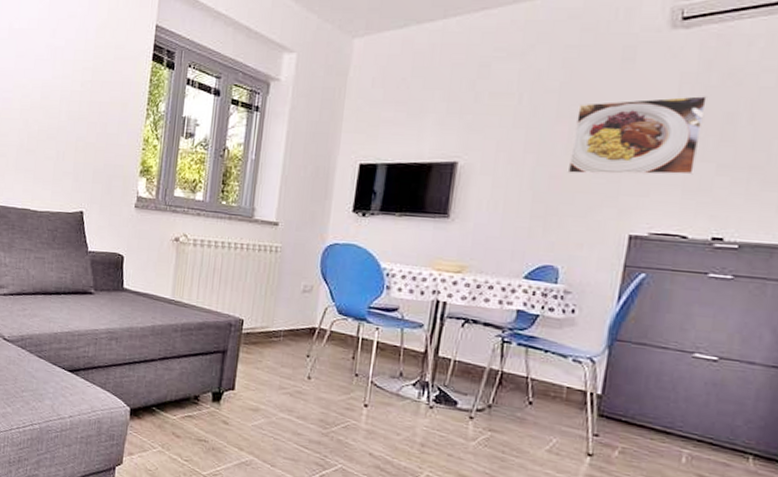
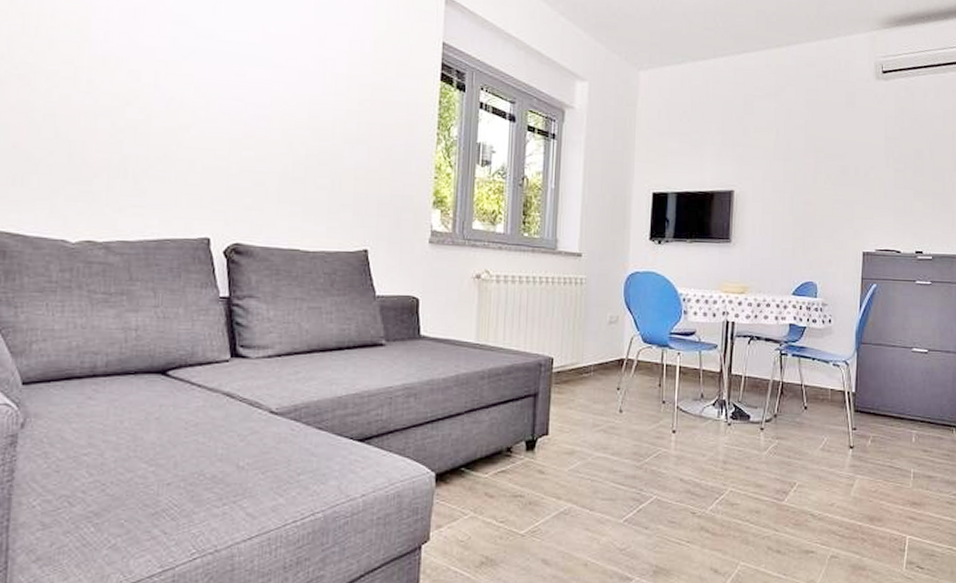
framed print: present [567,96,709,175] -> none [816,135,904,201]

